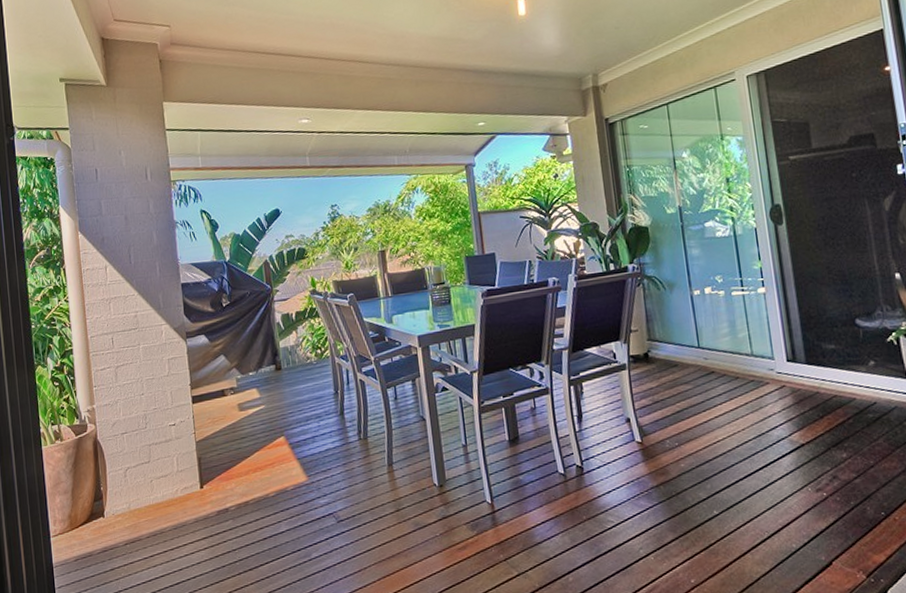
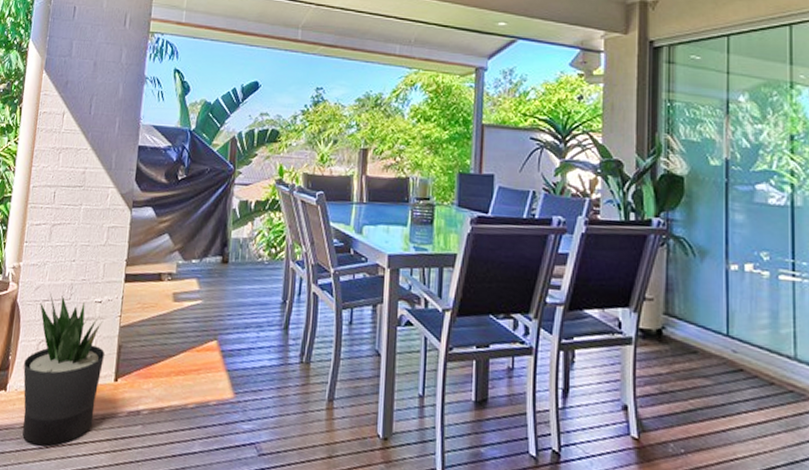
planter: none [115,425,188,557] -> present [22,291,104,446]

